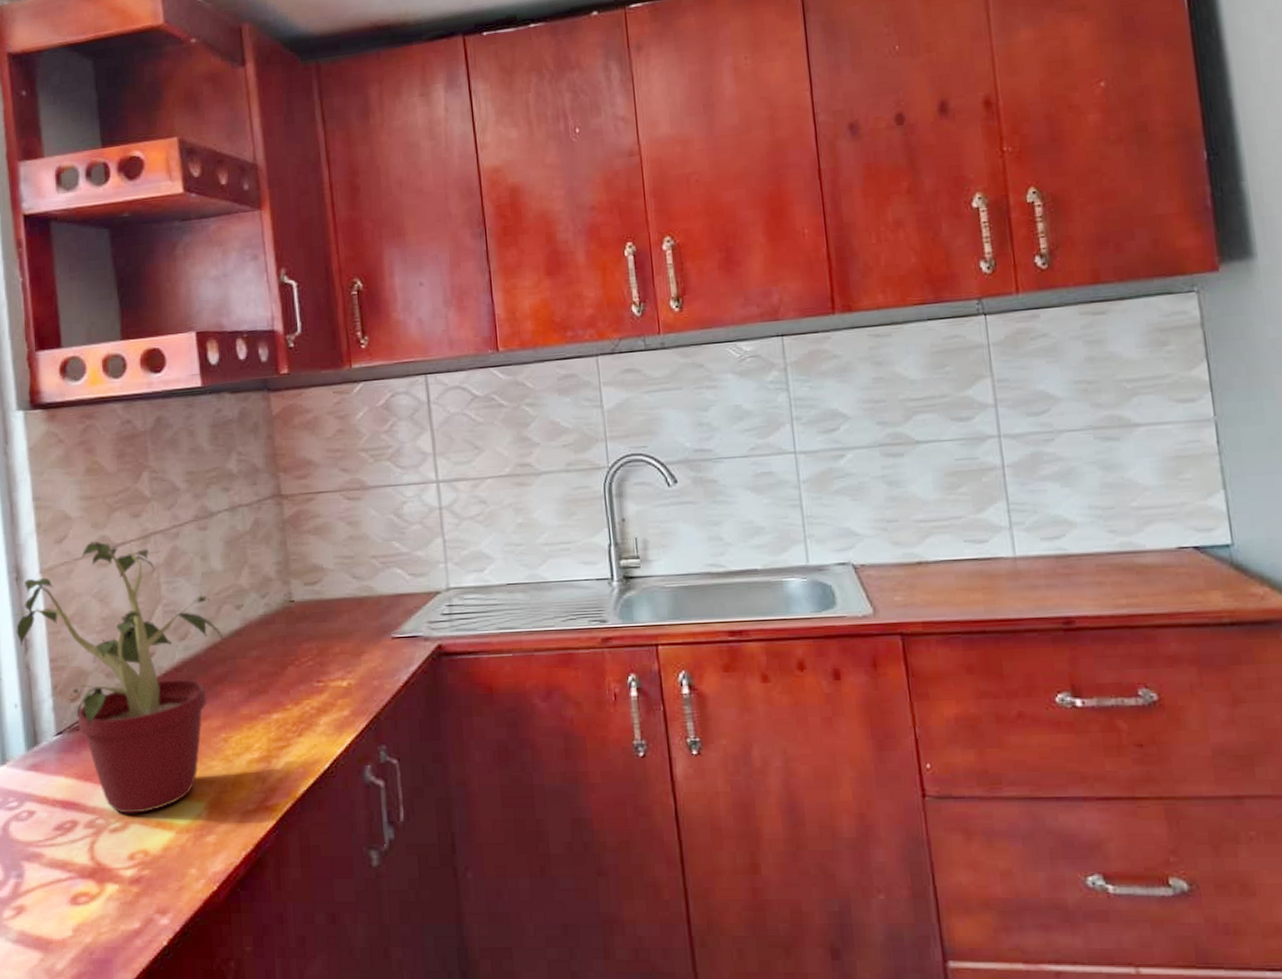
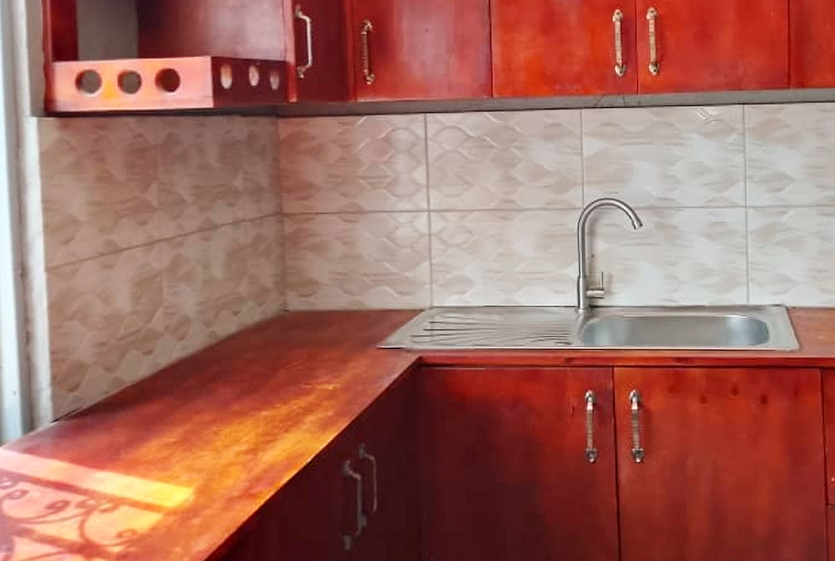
potted plant: present [13,540,223,814] -> none [16,244,219,496]

